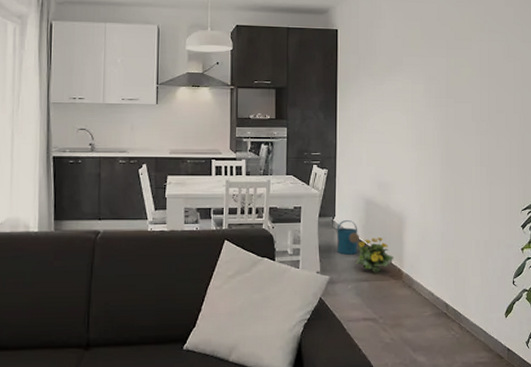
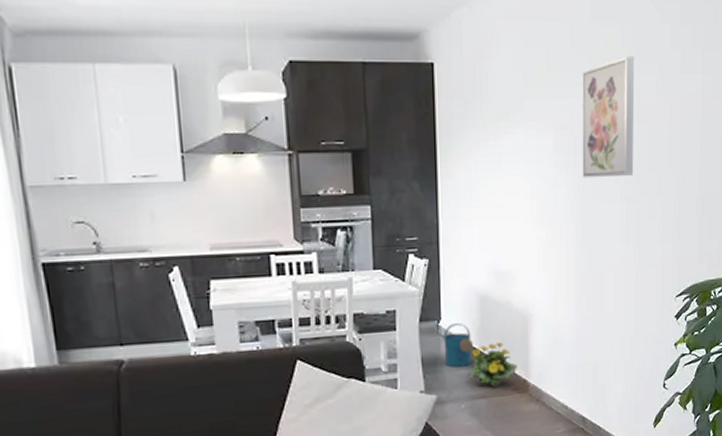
wall art: none [446,29,486,116] -> present [582,56,634,178]

